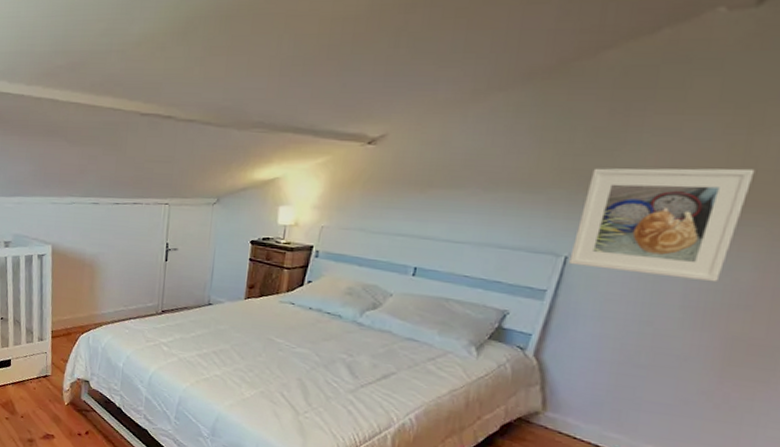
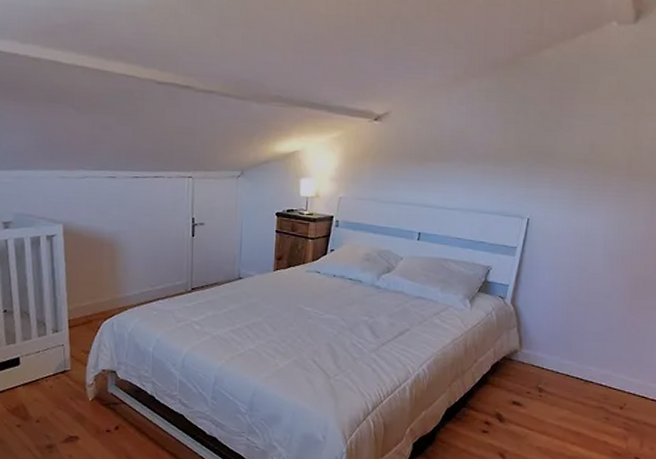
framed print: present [569,168,755,282] -> none [531,145,641,235]

